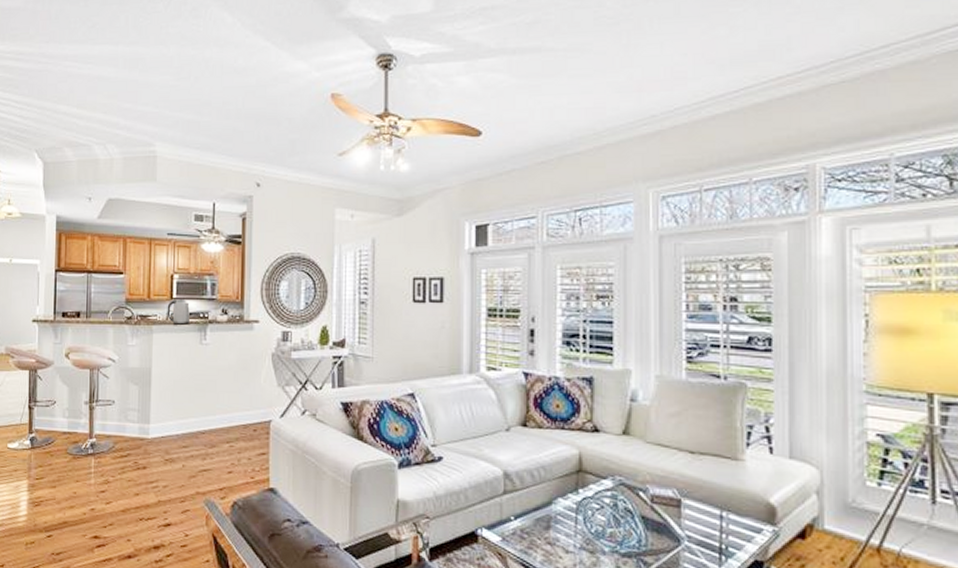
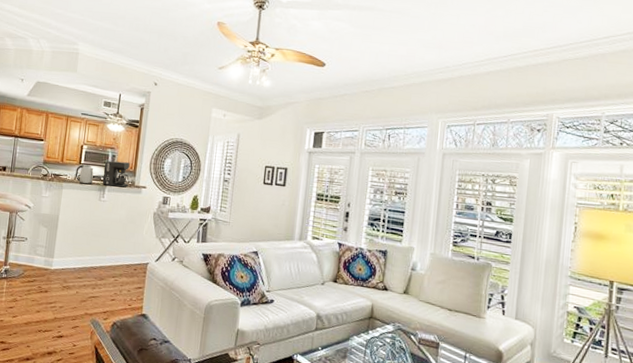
coffee maker: none [202,290,236,326] -> present [102,161,130,188]

